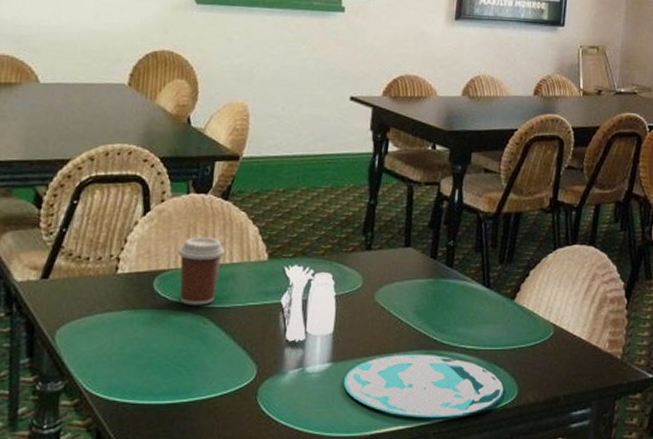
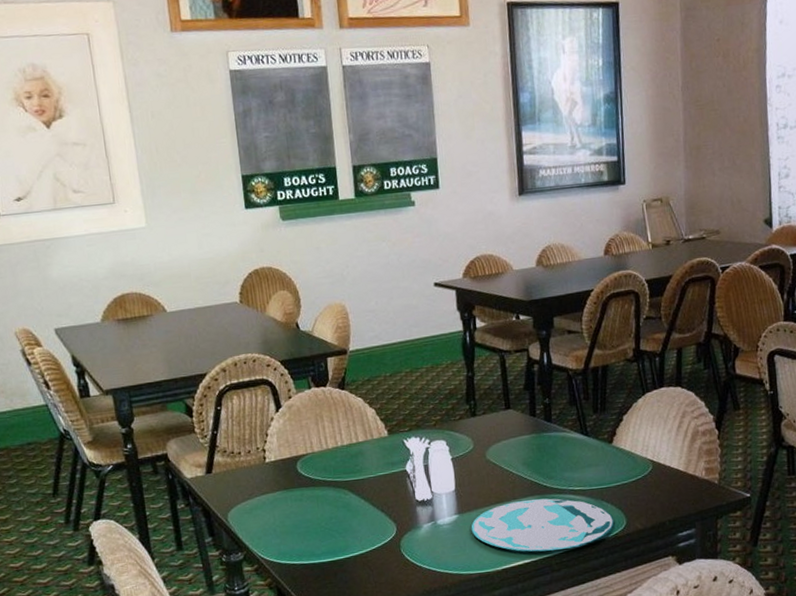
coffee cup: present [177,237,226,305] -> none [311,423,351,481]

